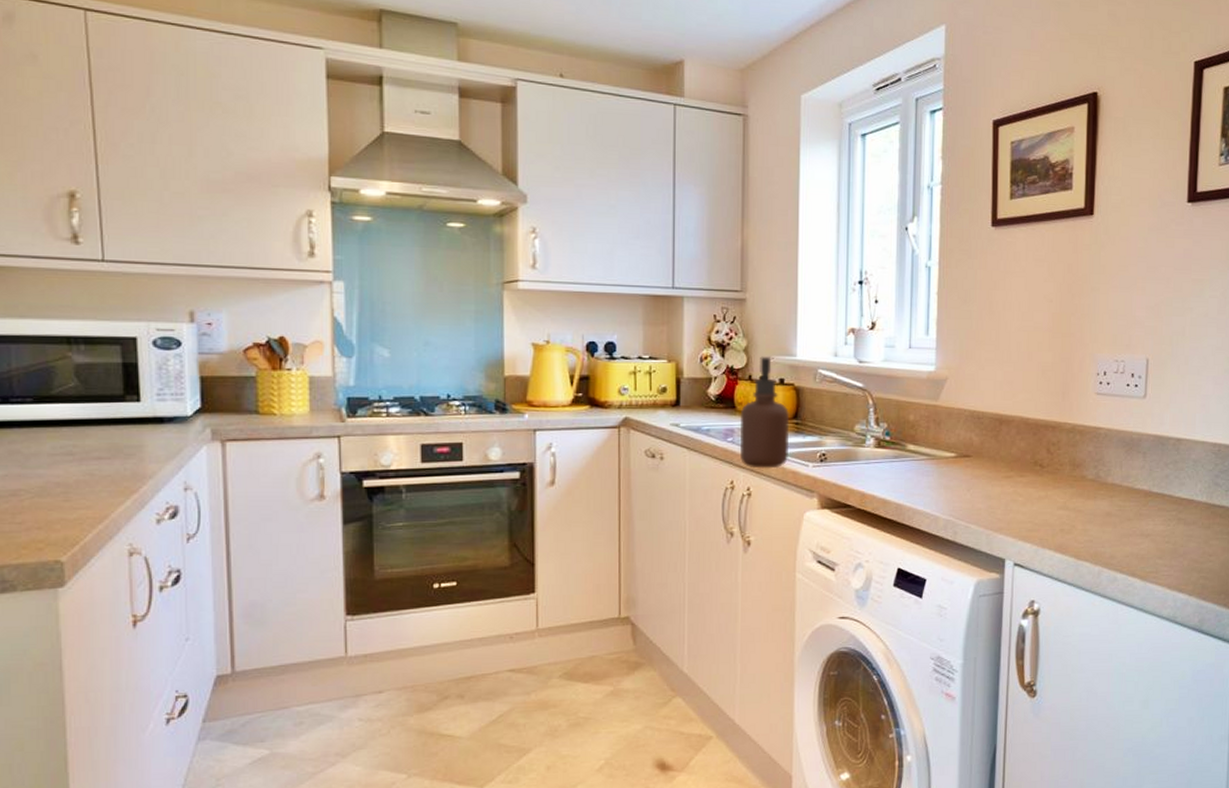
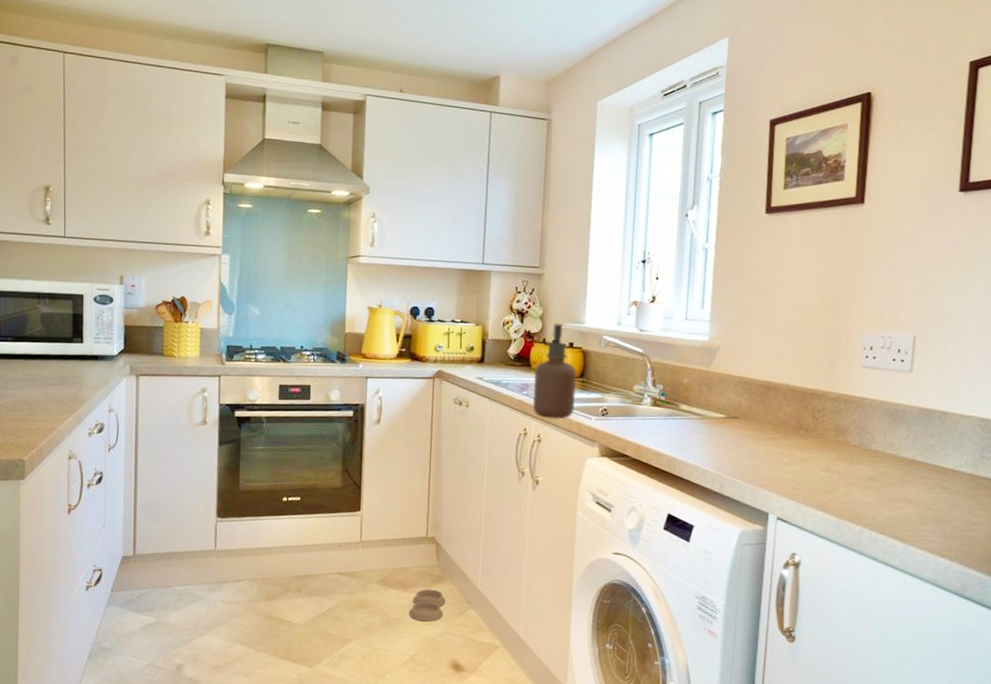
pet bowl: none [602,678,645,718] -> present [409,589,445,622]

